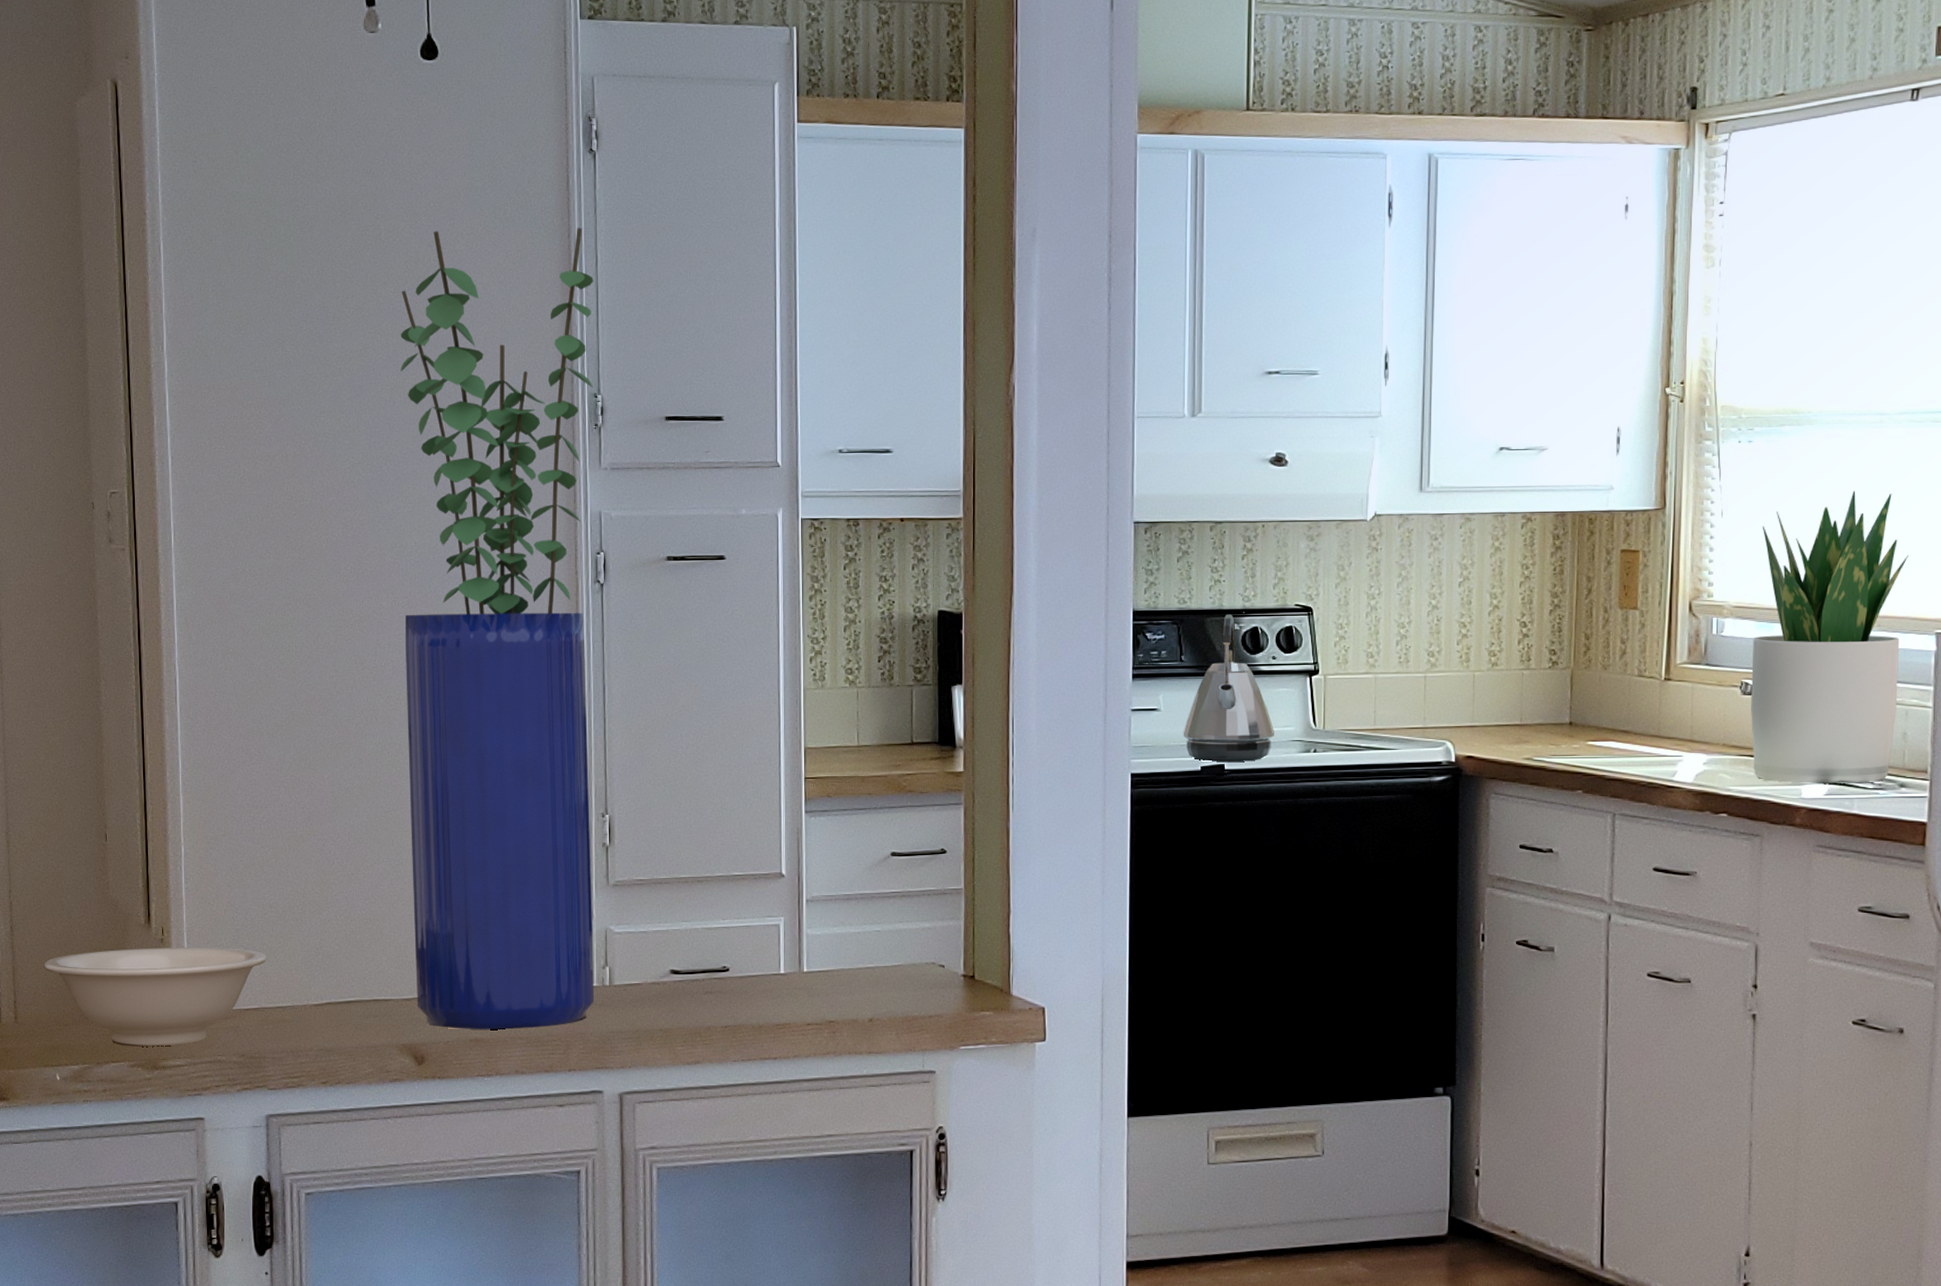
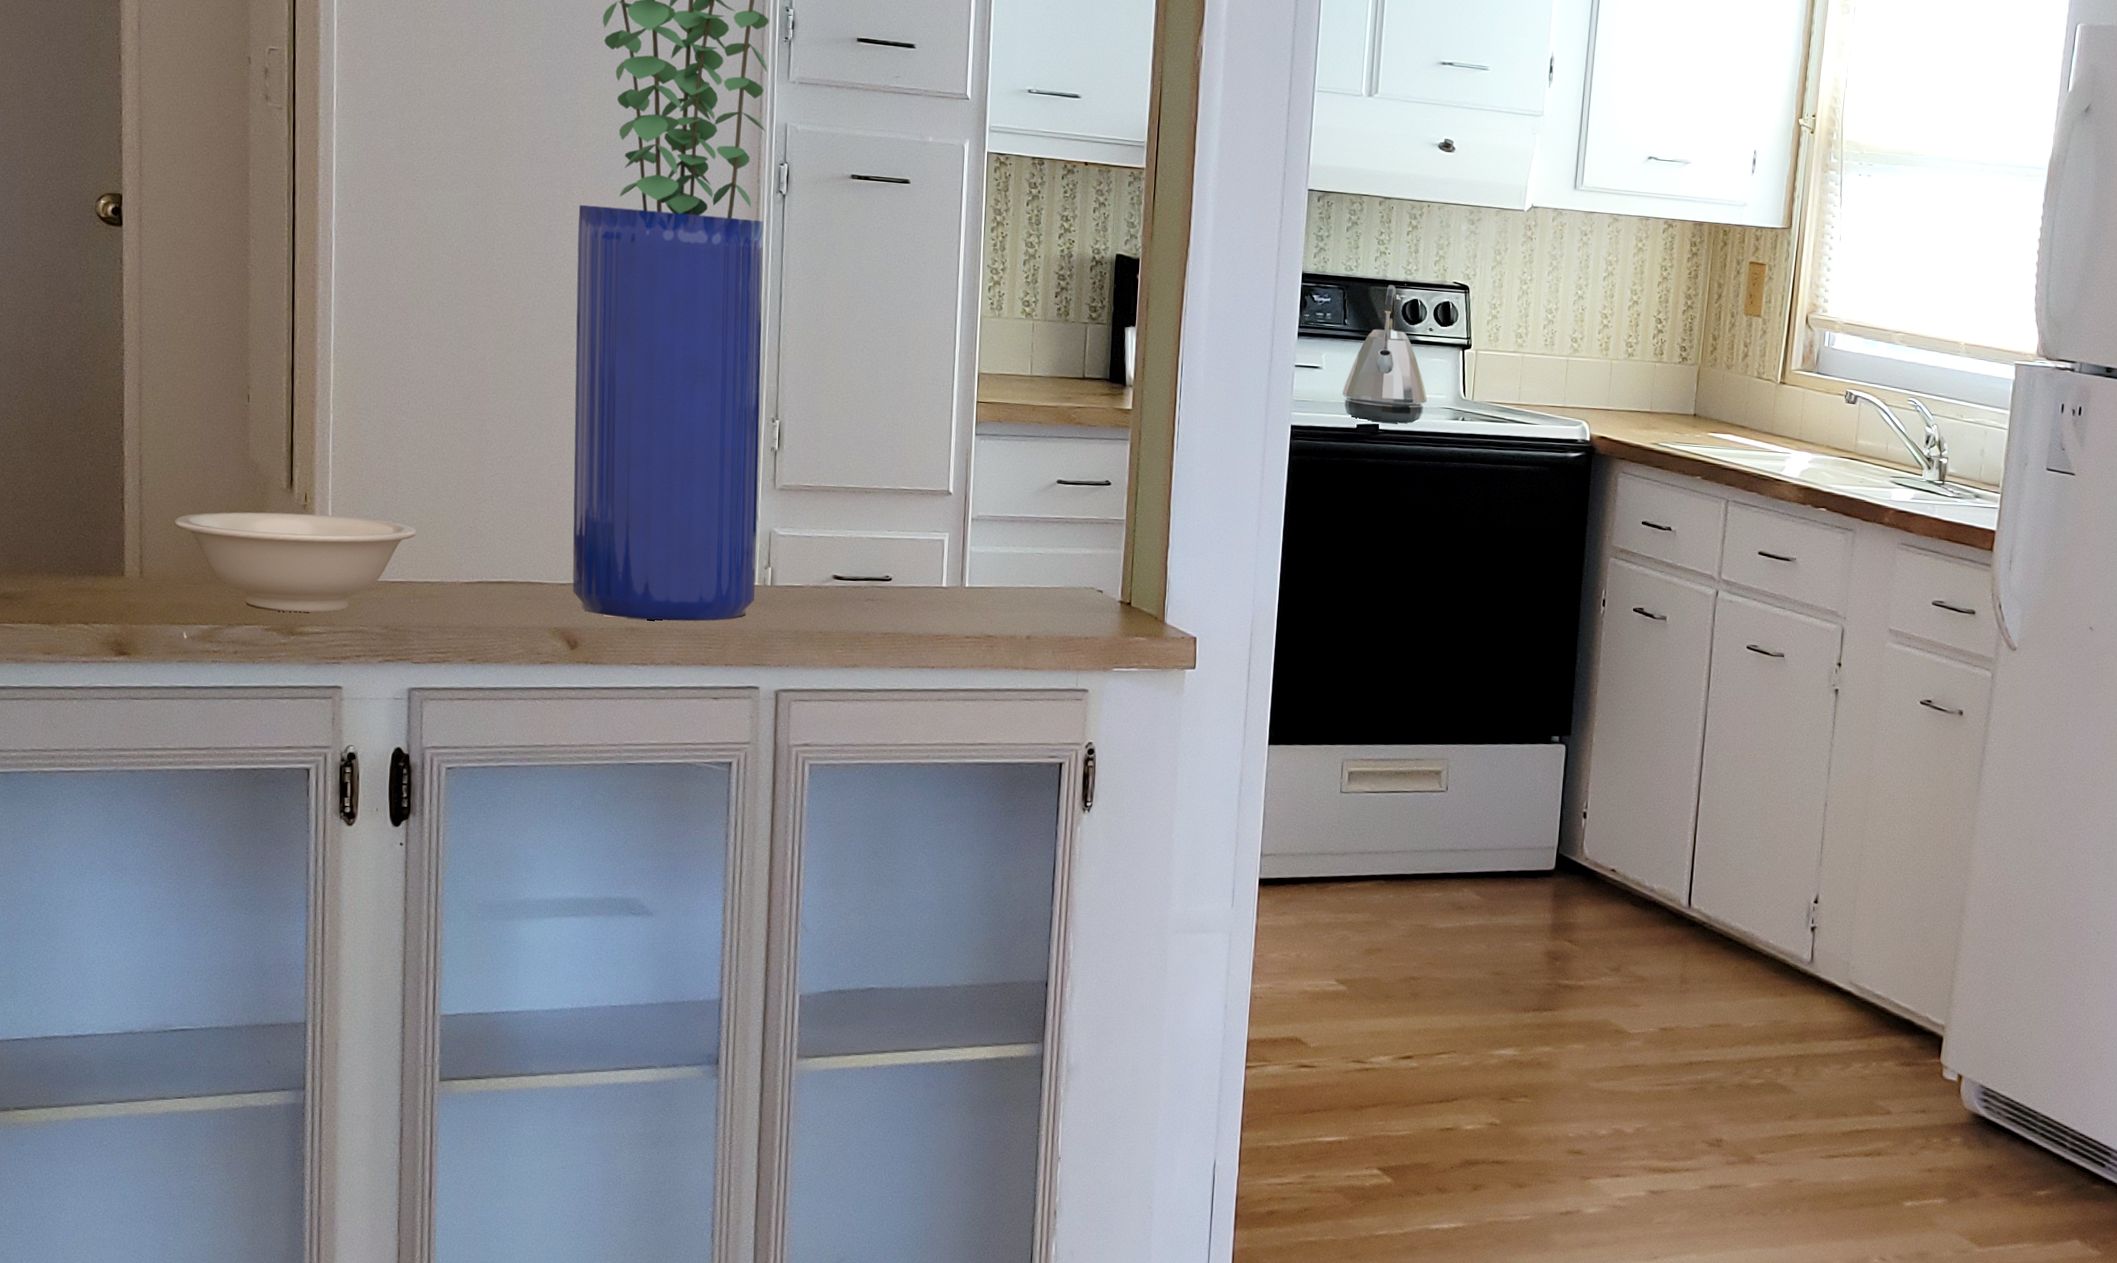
planter: present [1751,491,1909,784] -> none [1851,230,1997,491]

